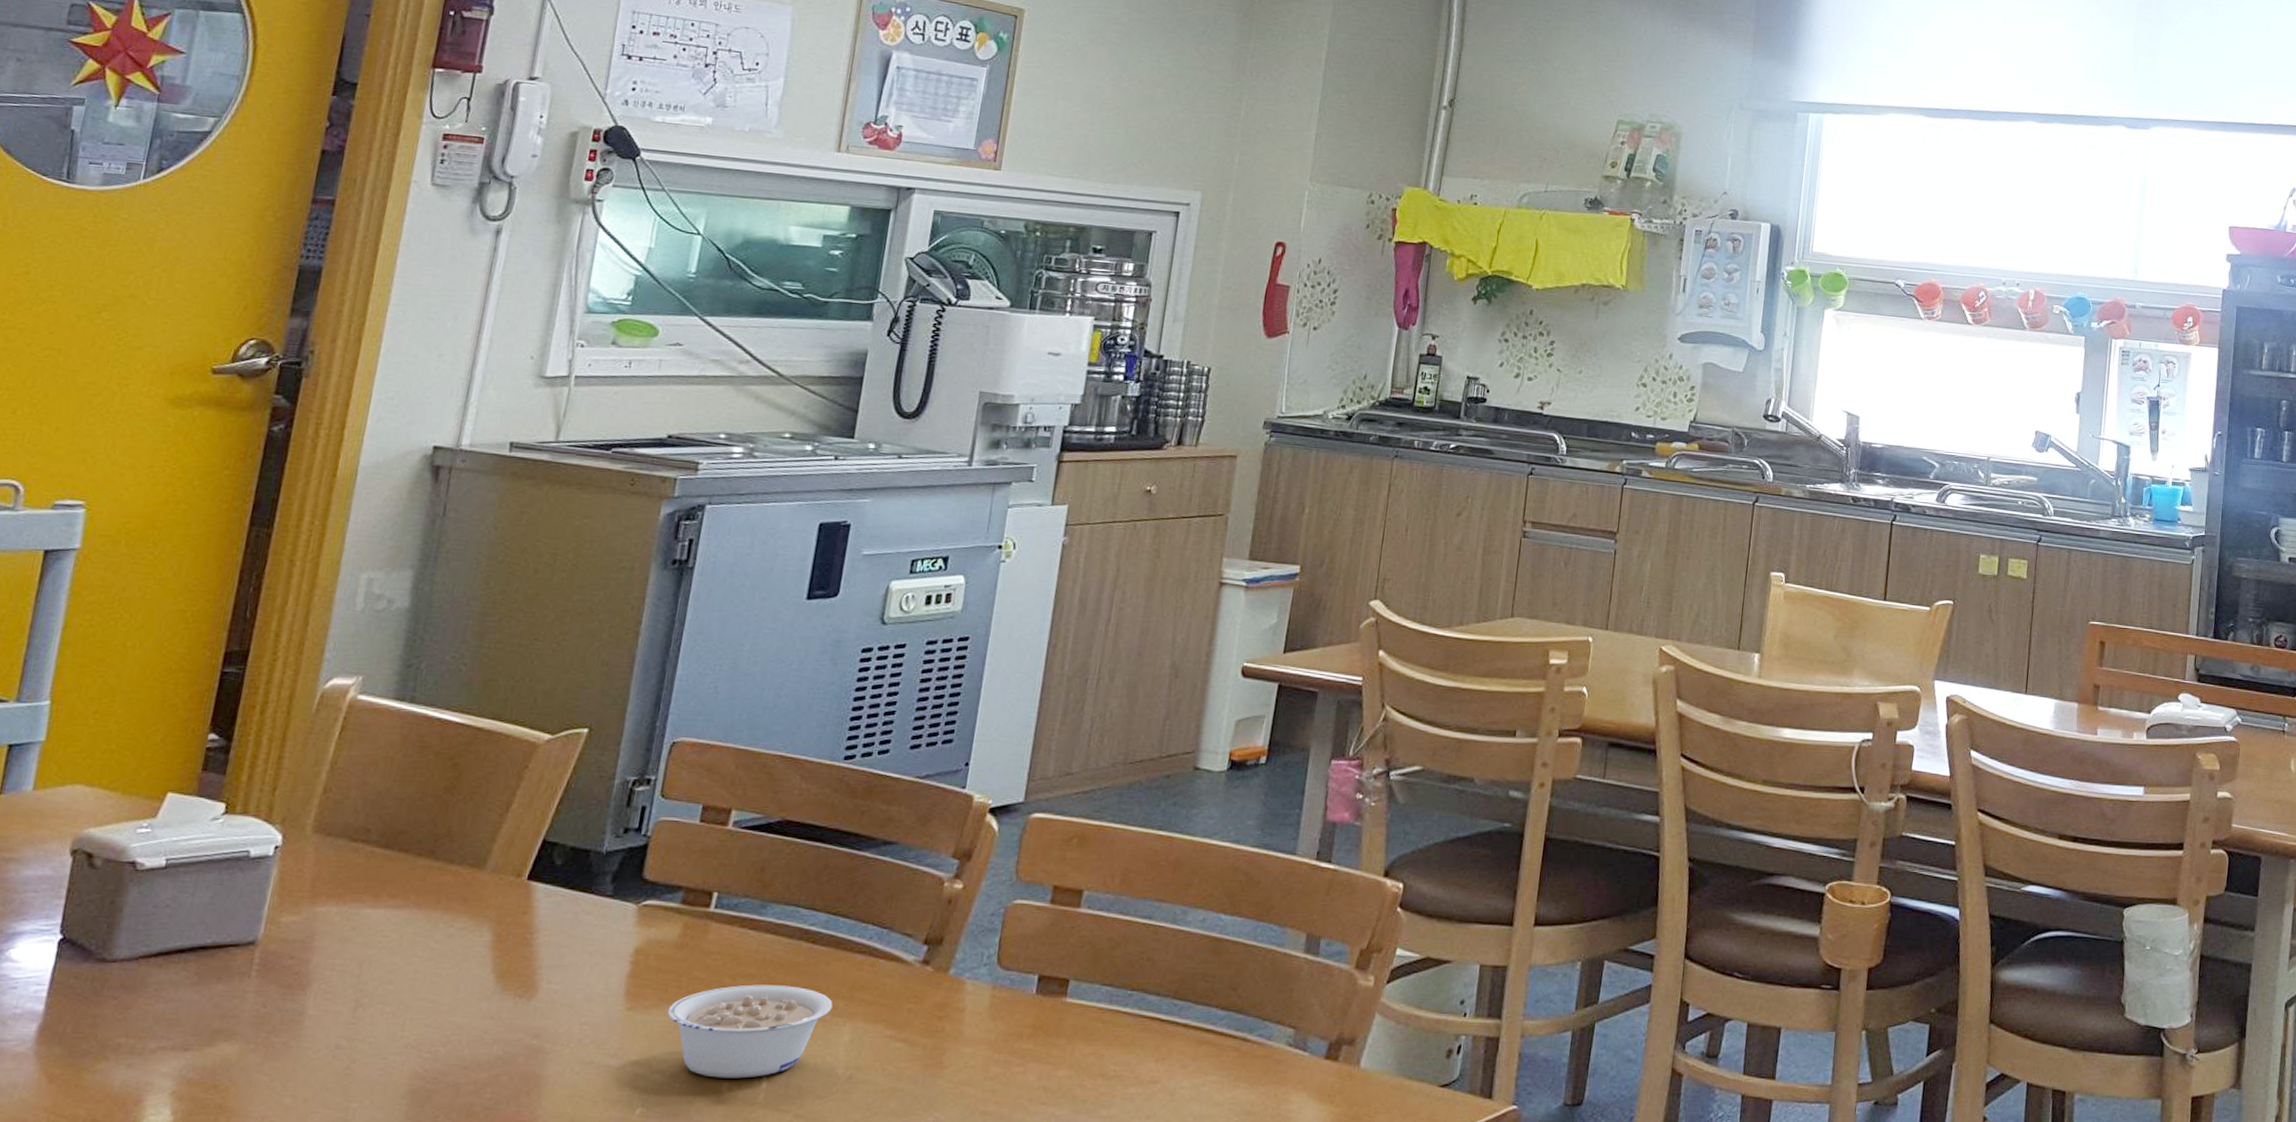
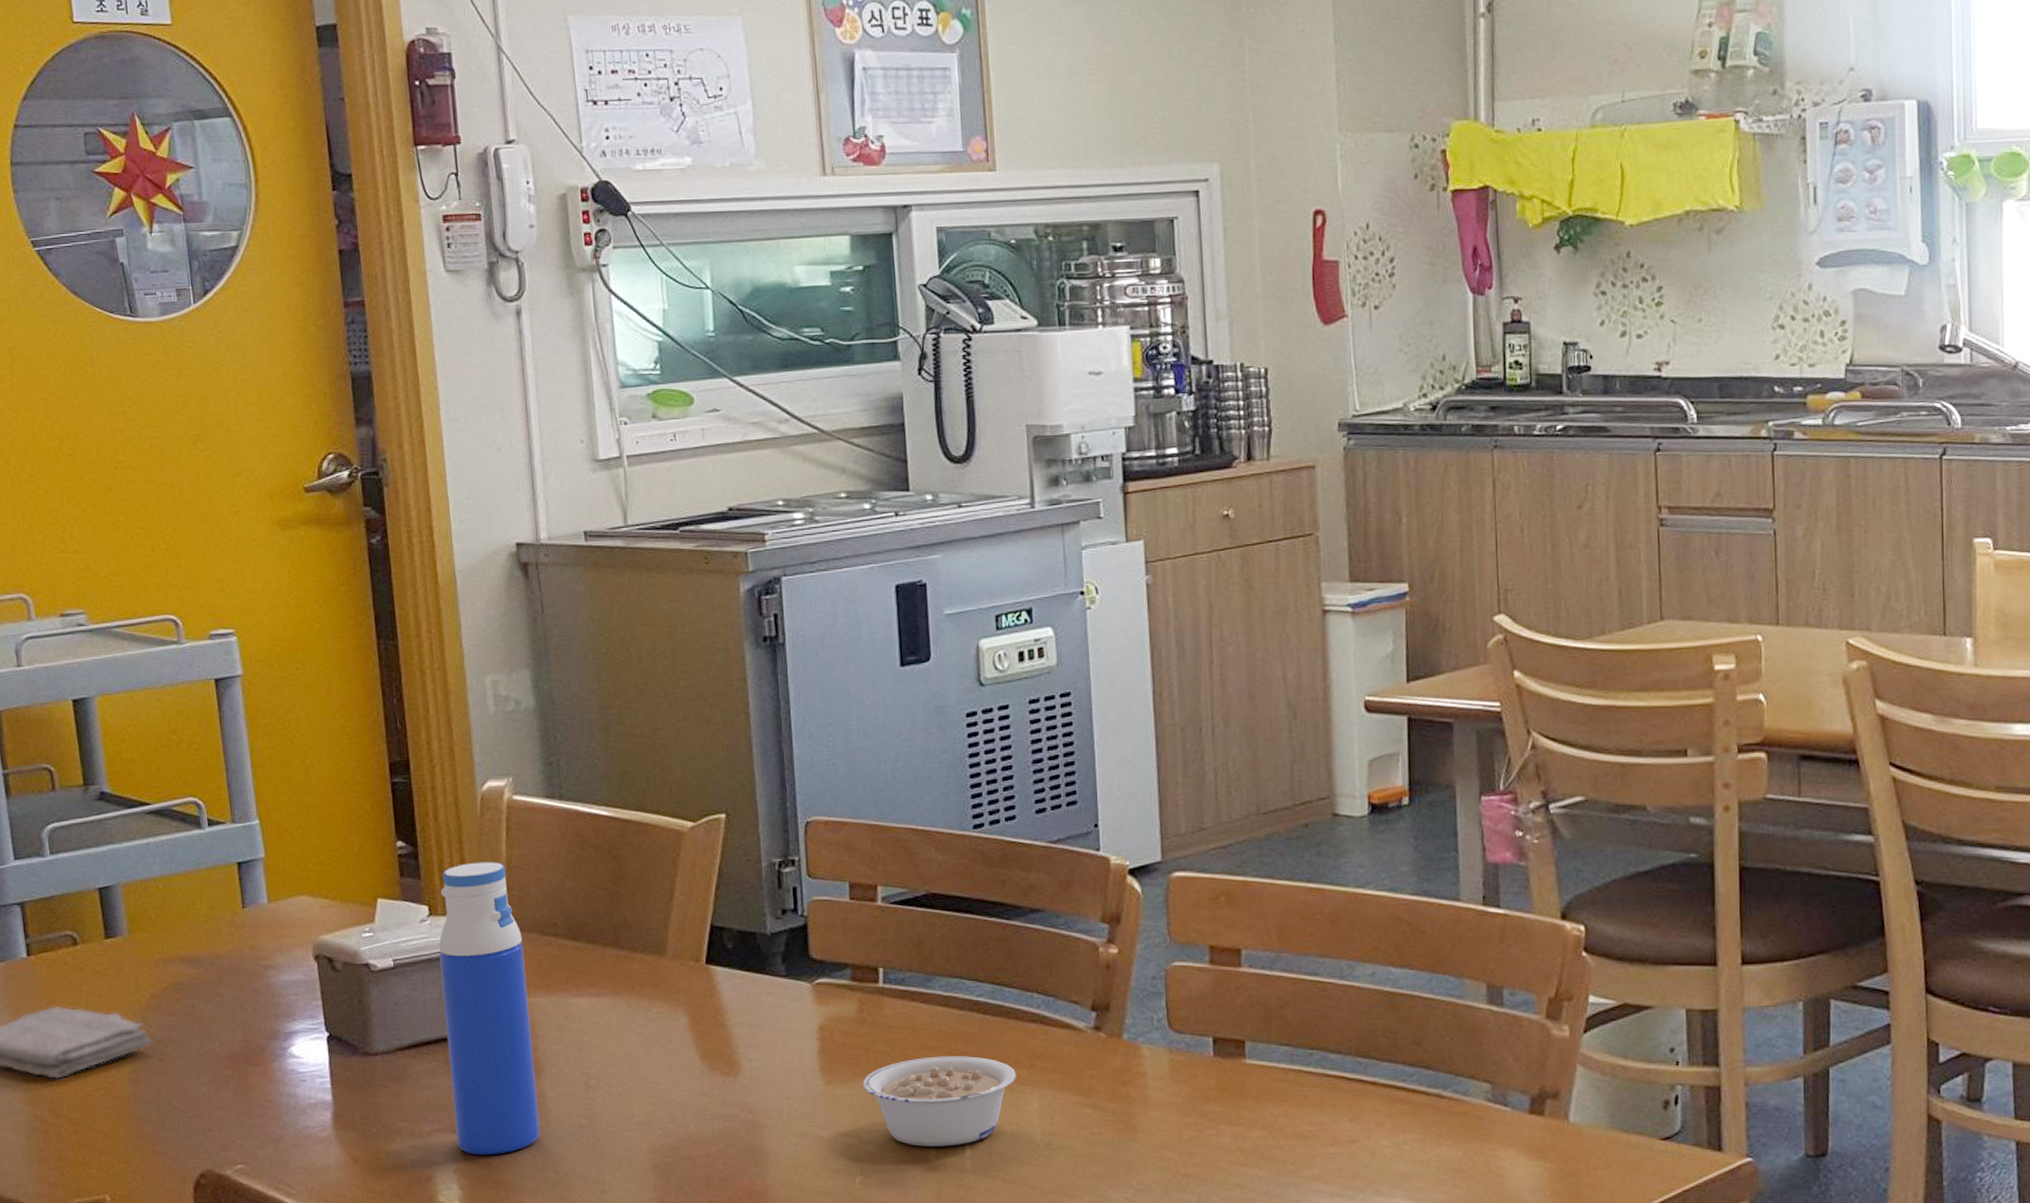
water bottle: none [183,760,328,1077] -> present [438,862,541,1156]

